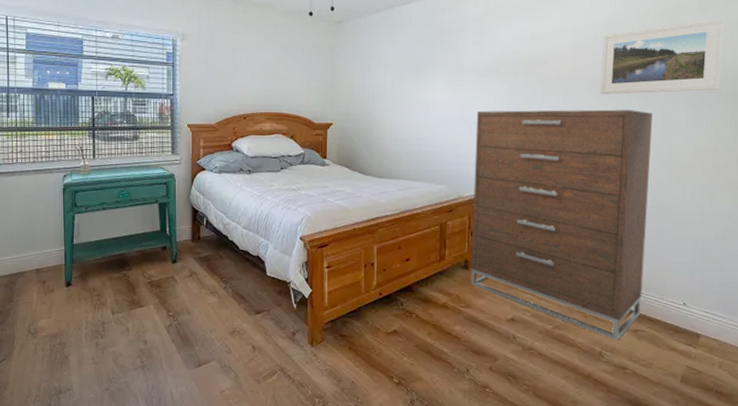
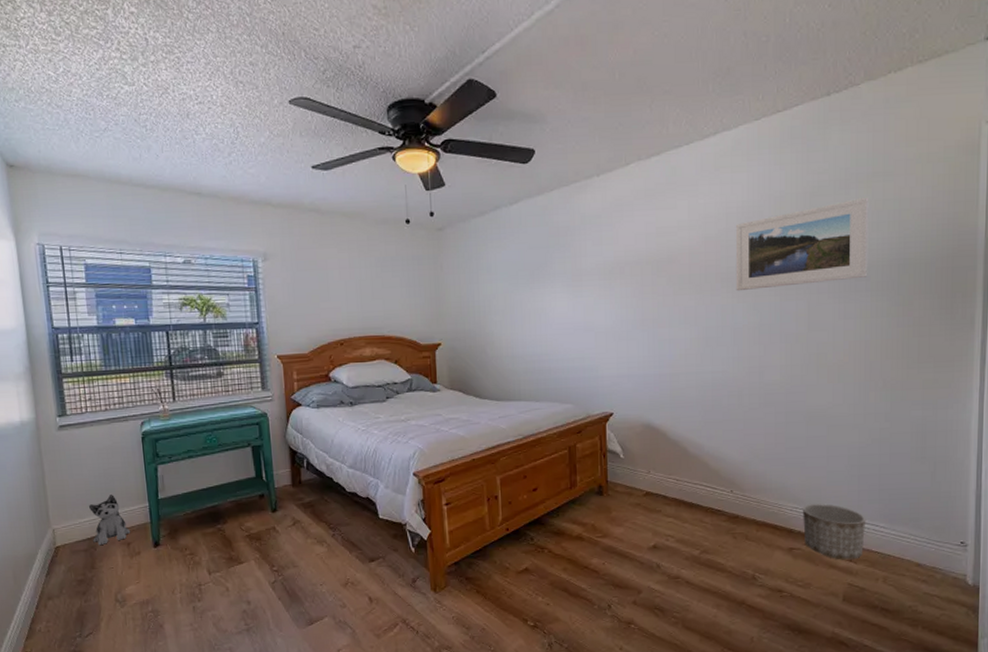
plush toy: none [12,237,47,282] -> present [89,495,131,546]
dresser: present [470,109,652,341] -> none [601,306,796,562]
planter: none [648,290,707,345] -> present [802,503,866,560]

